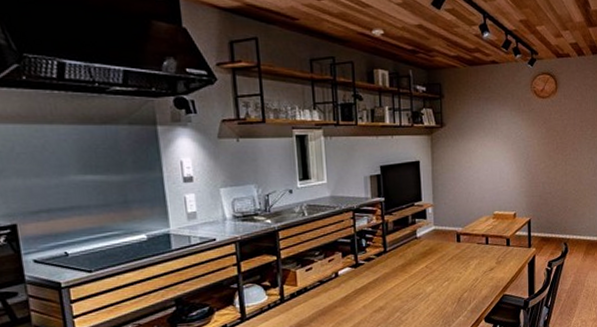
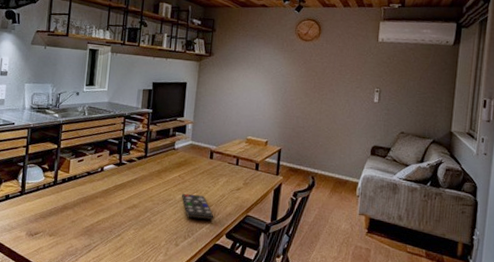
remote control: none [432,282,470,310] -> present [182,194,214,220]

